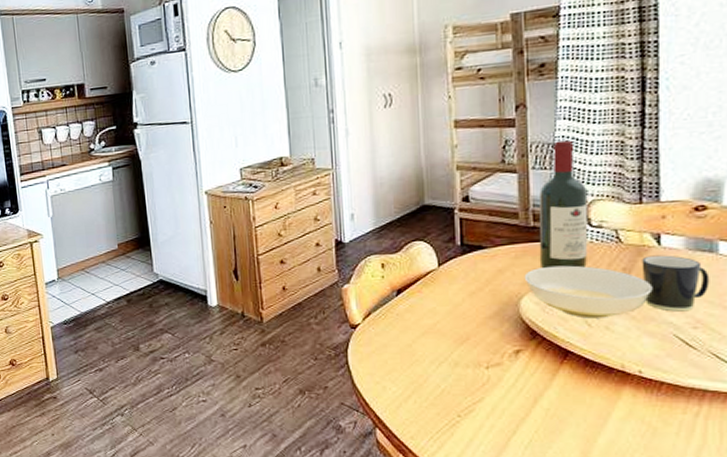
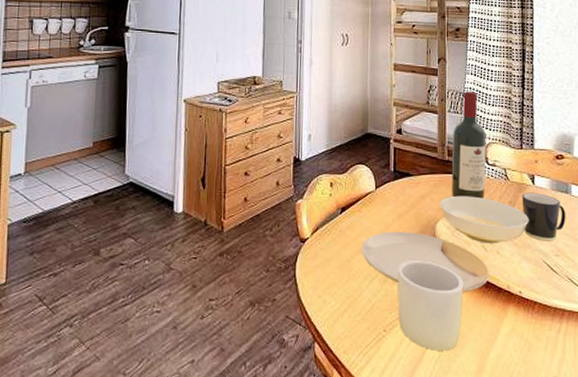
plate: none [424,311,597,375] -> present [361,232,490,293]
mug: none [472,341,560,437] -> present [397,260,464,351]

